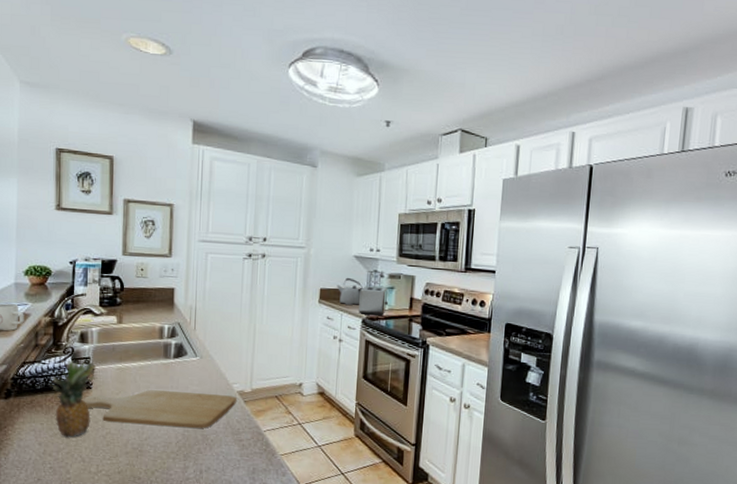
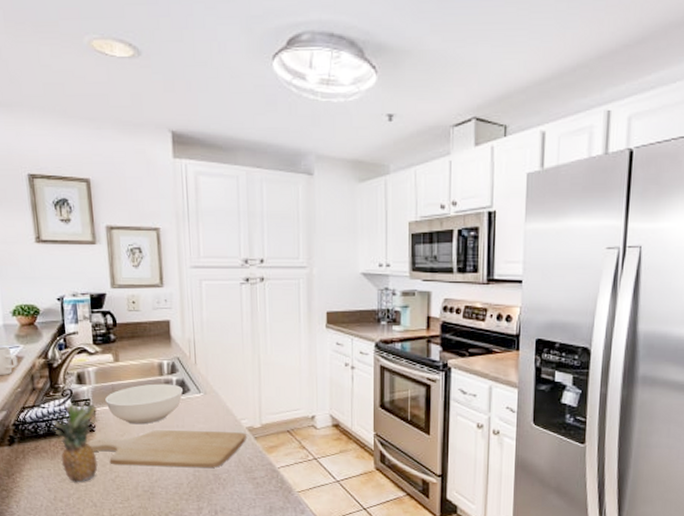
bowl: none [105,346,181,384] -> present [105,383,184,425]
kettle: present [336,277,363,306] -> none [344,297,373,329]
toaster: present [359,286,388,317] -> none [371,306,402,339]

